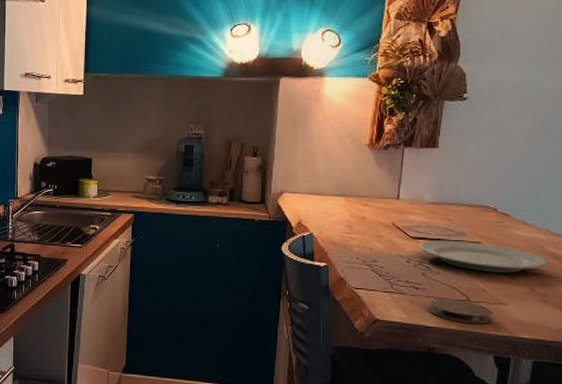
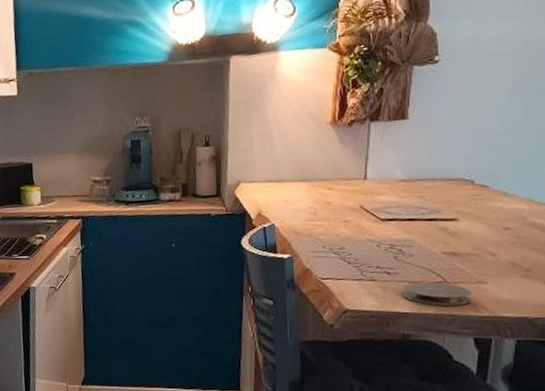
plate: present [419,240,548,273] -> none [390,218,531,250]

